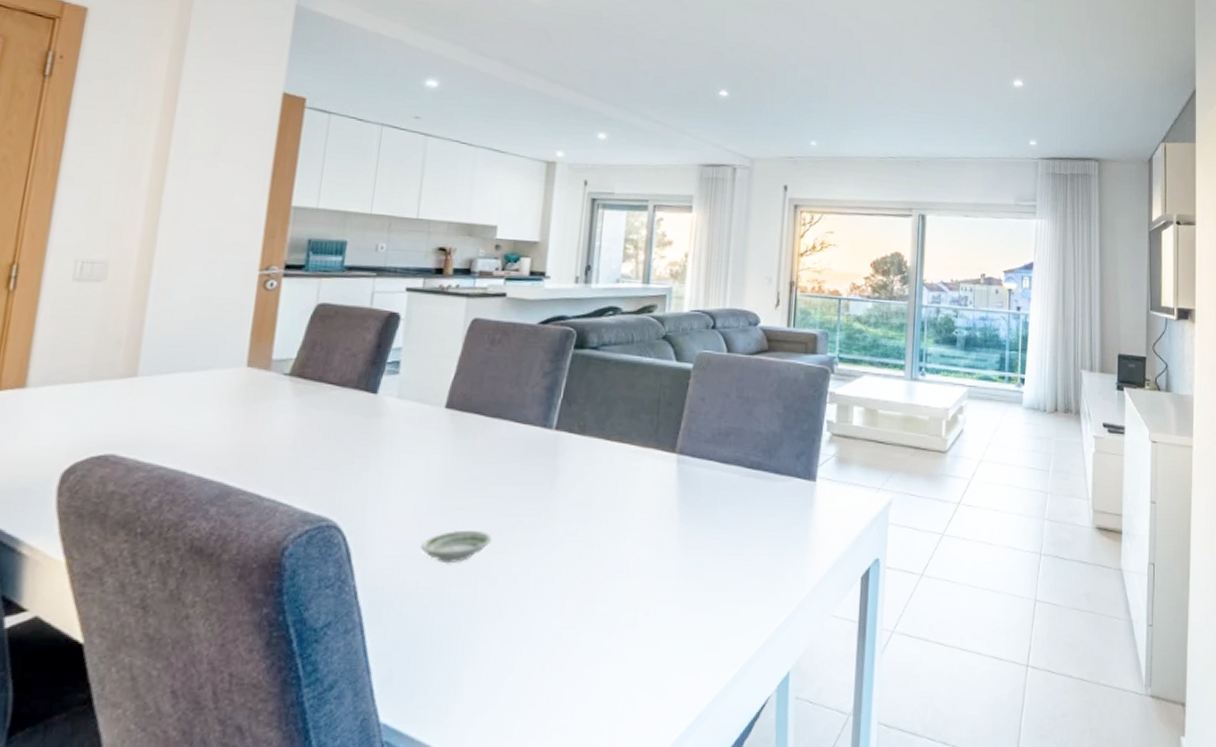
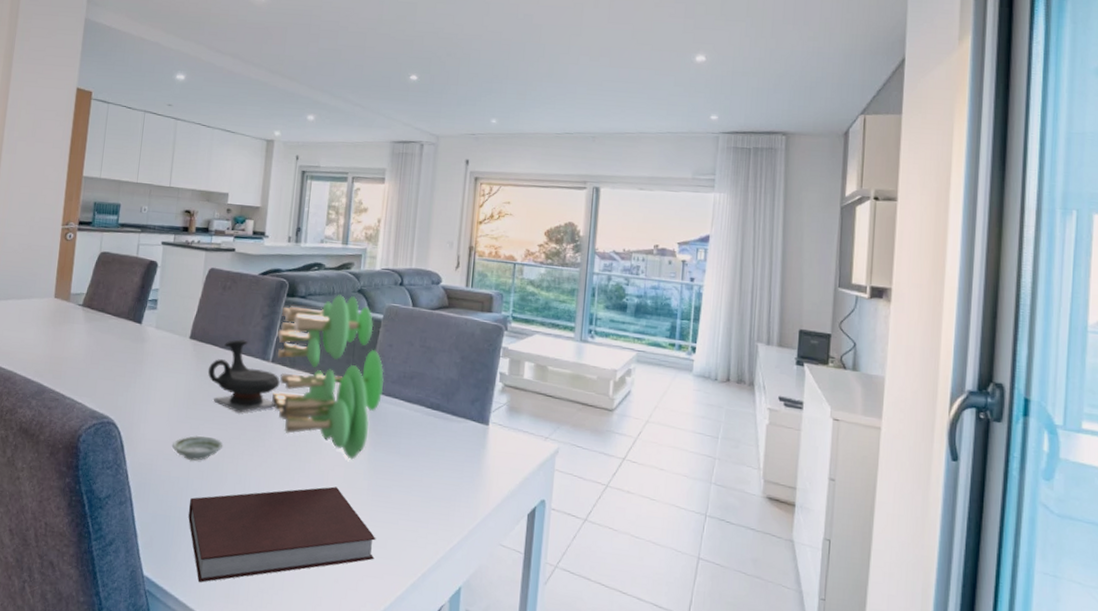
notebook: none [444,573,689,719] -> present [188,486,376,583]
teapot: none [470,404,567,496] -> present [207,339,280,413]
plant: none [556,343,696,538] -> present [272,295,385,460]

